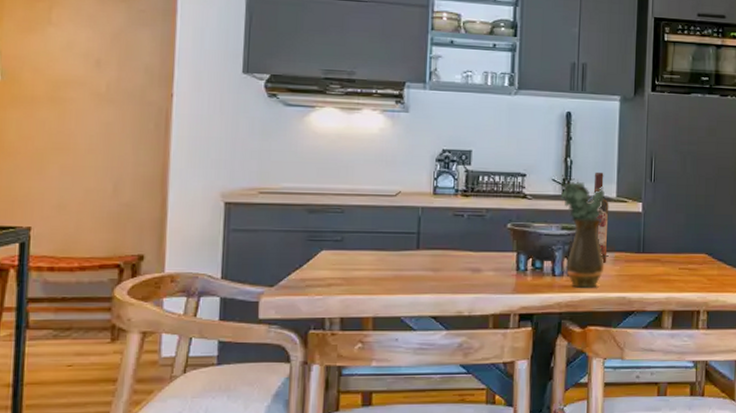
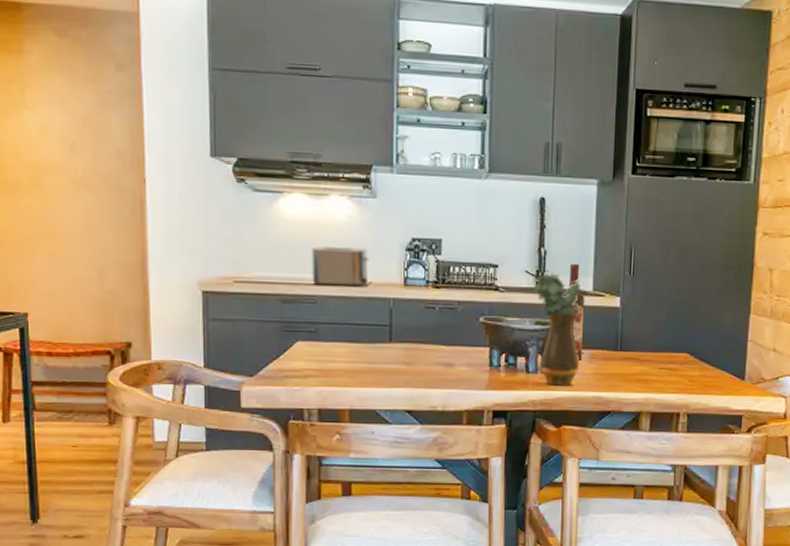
toaster: none [340,158,399,197] -> present [312,246,369,288]

